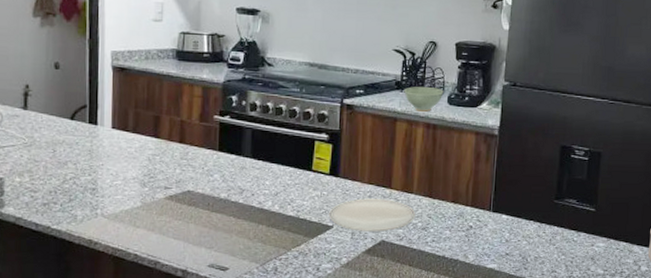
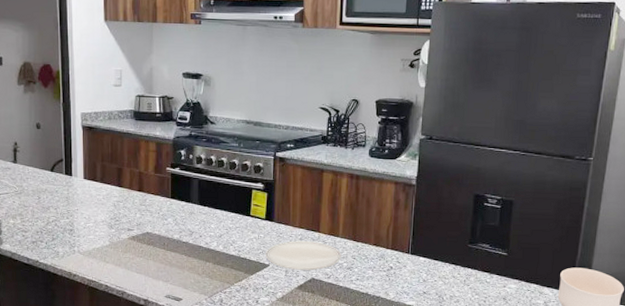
bowl: present [404,87,444,113] -> none [329,141,366,165]

